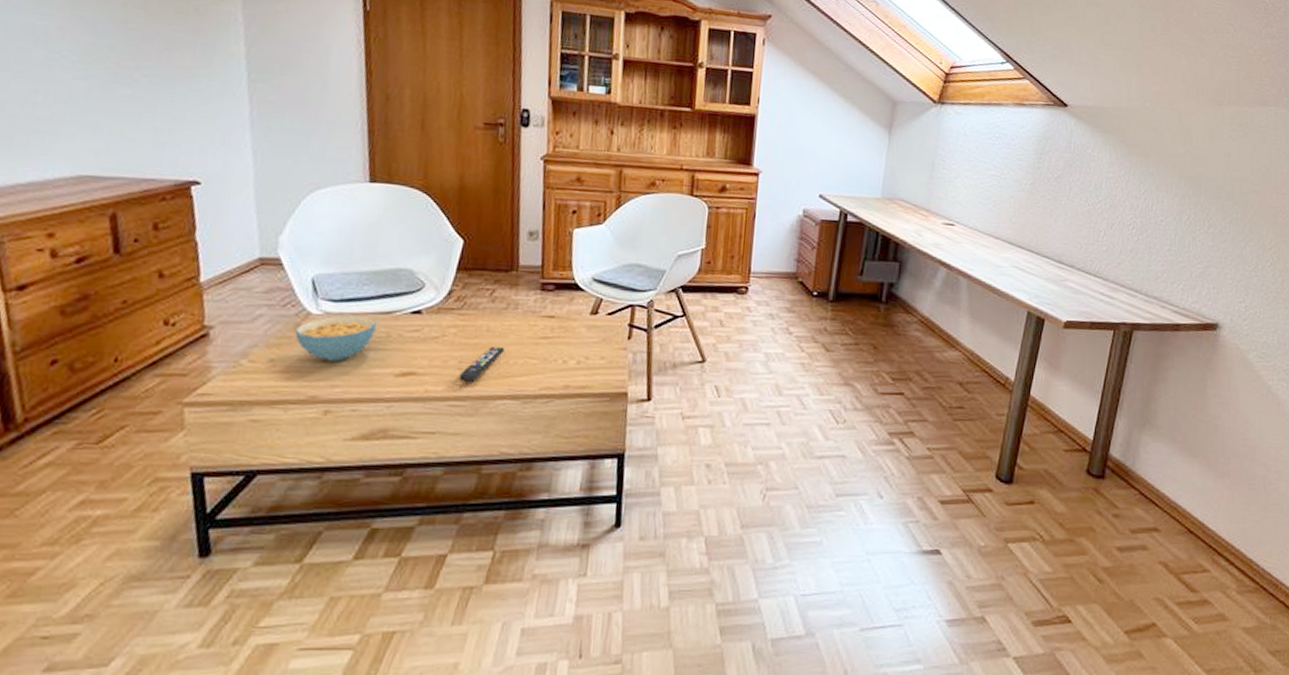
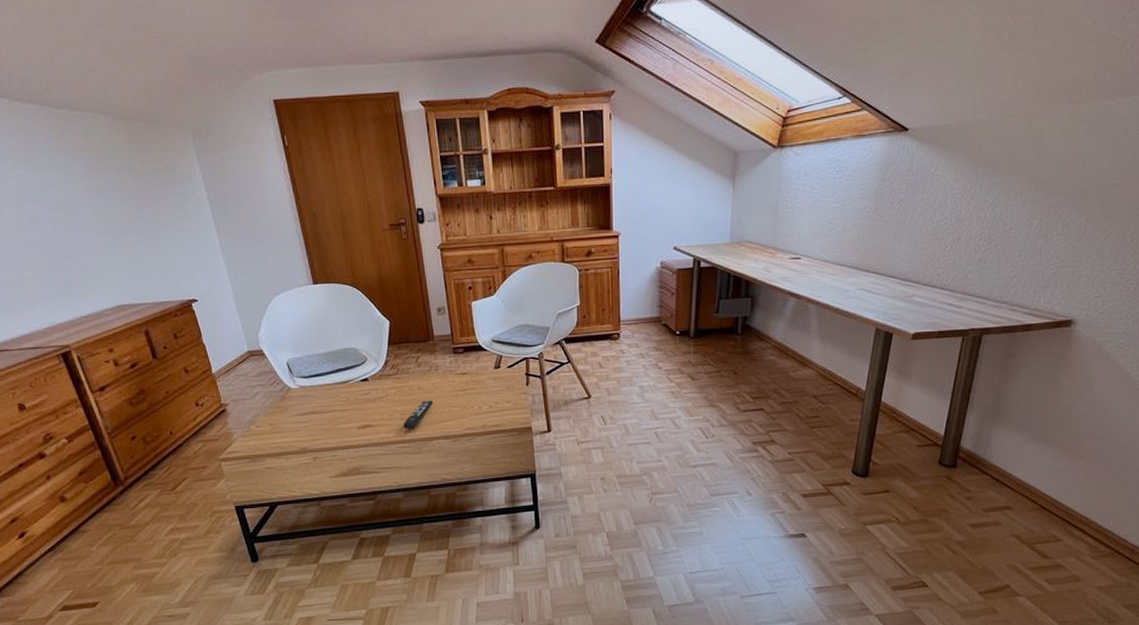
cereal bowl: present [294,315,376,361] -> none [282,386,338,422]

